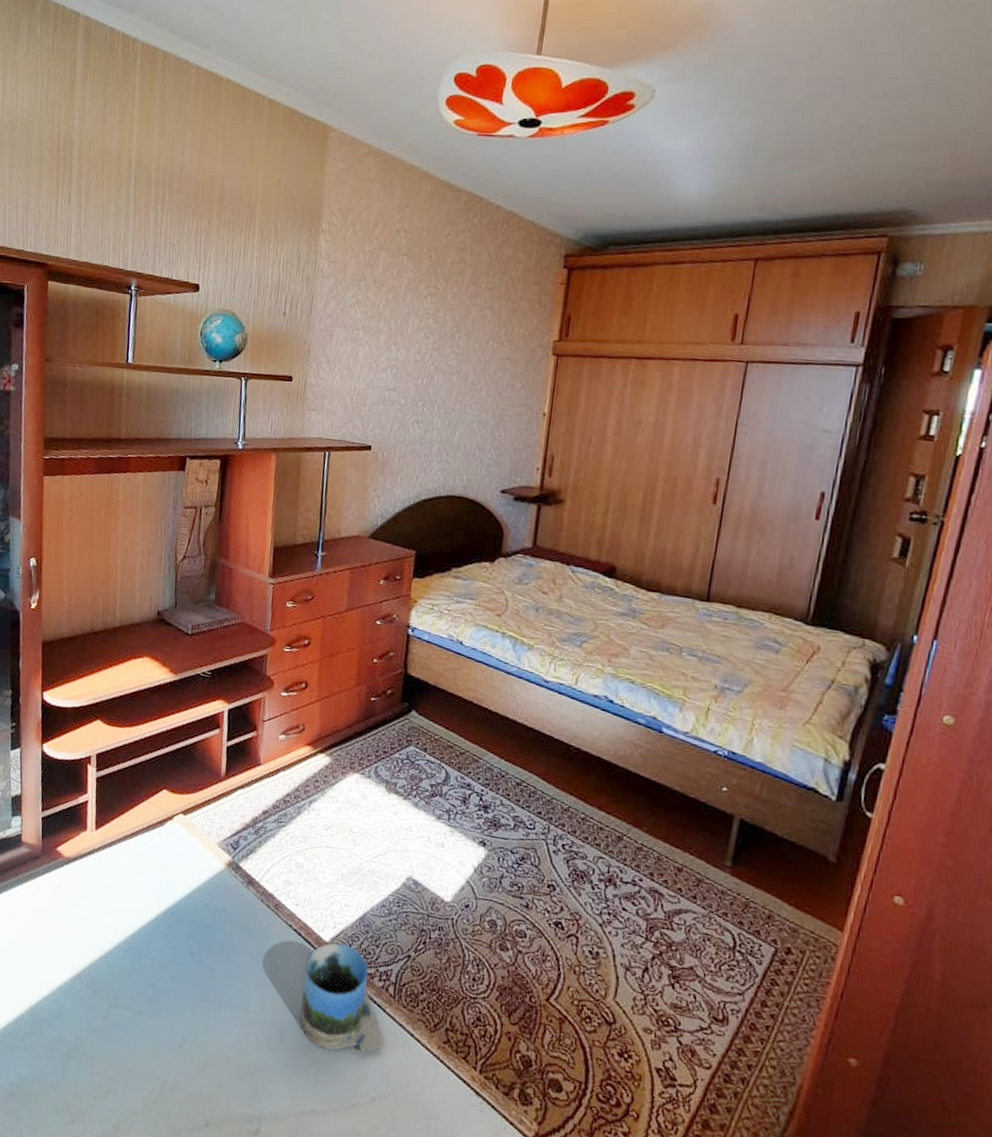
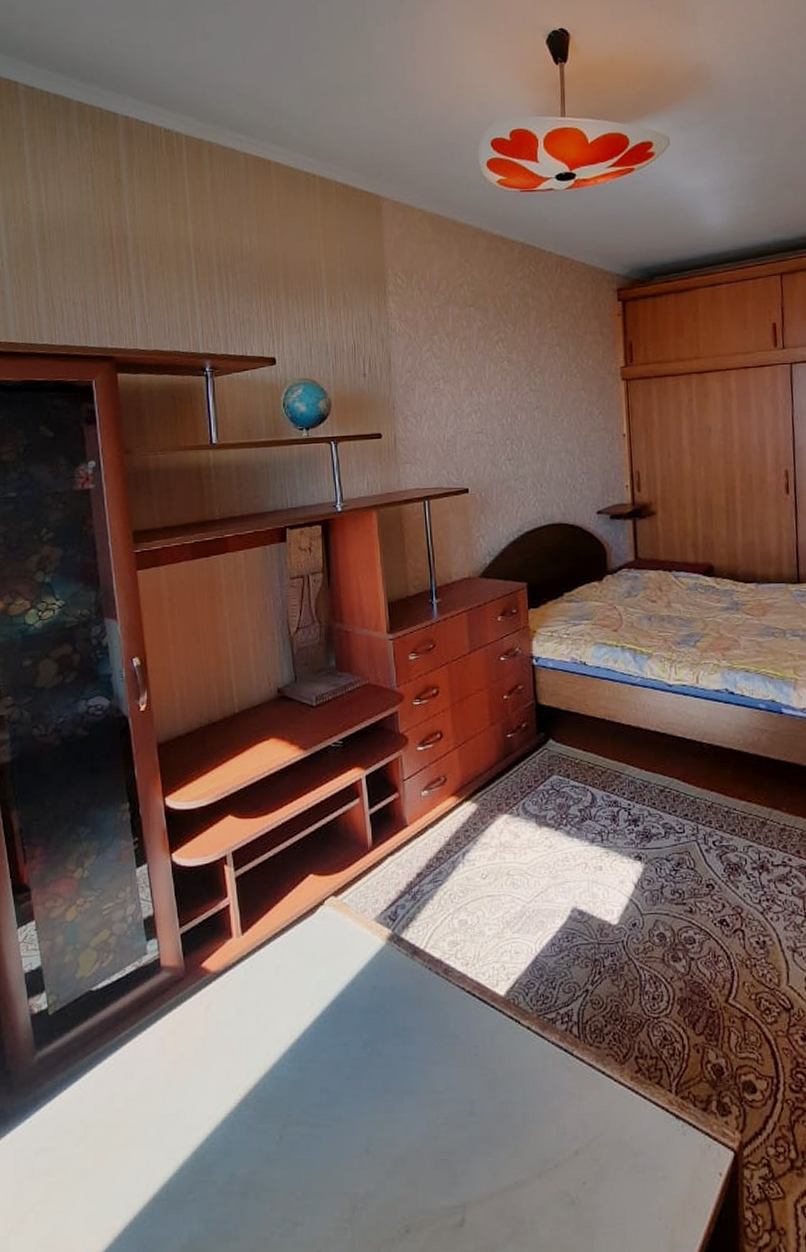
mug: present [300,942,385,1053] -> none [485,994,578,1111]

